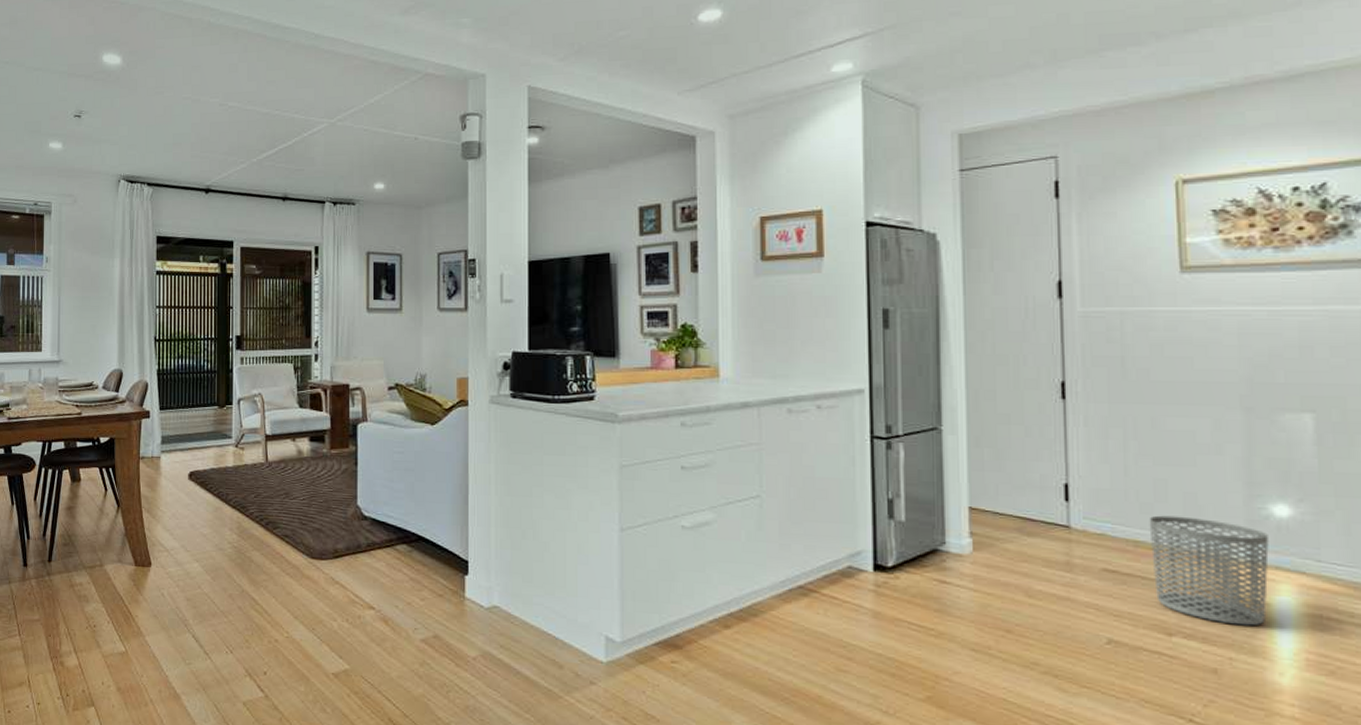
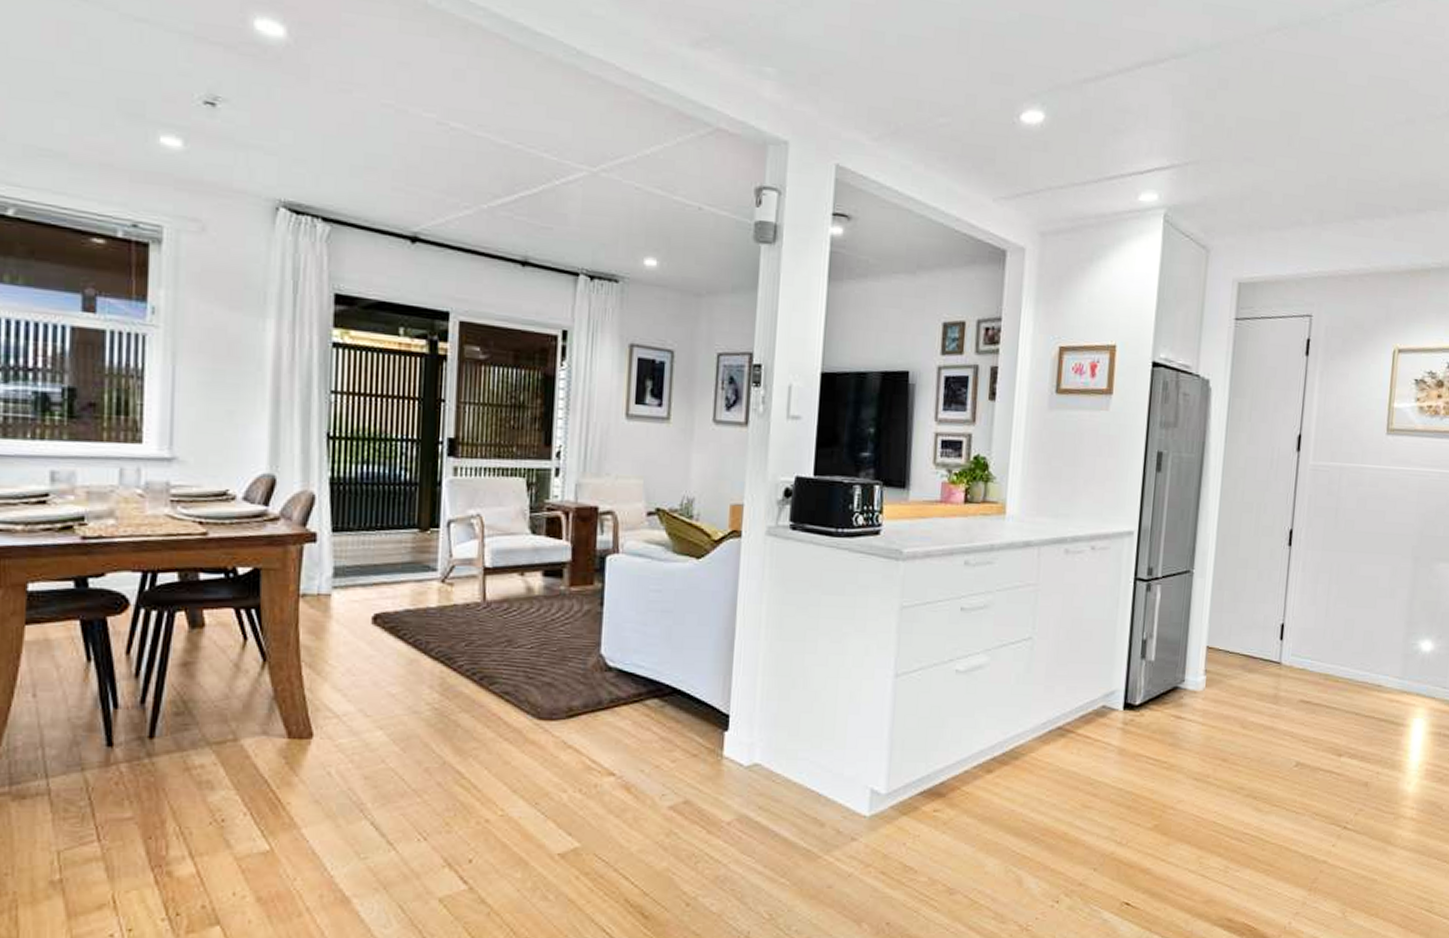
waste bin: present [1149,515,1269,626] -> none [1334,651,1416,745]

